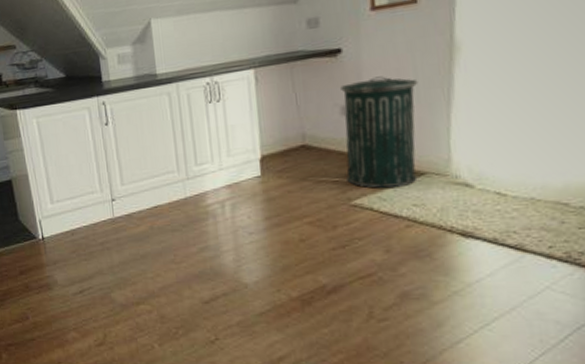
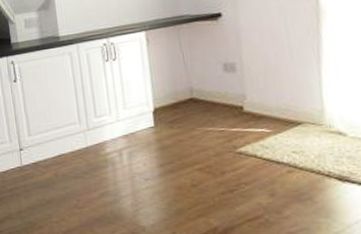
trash can: present [340,76,418,188] -> none [222,36,296,137]

